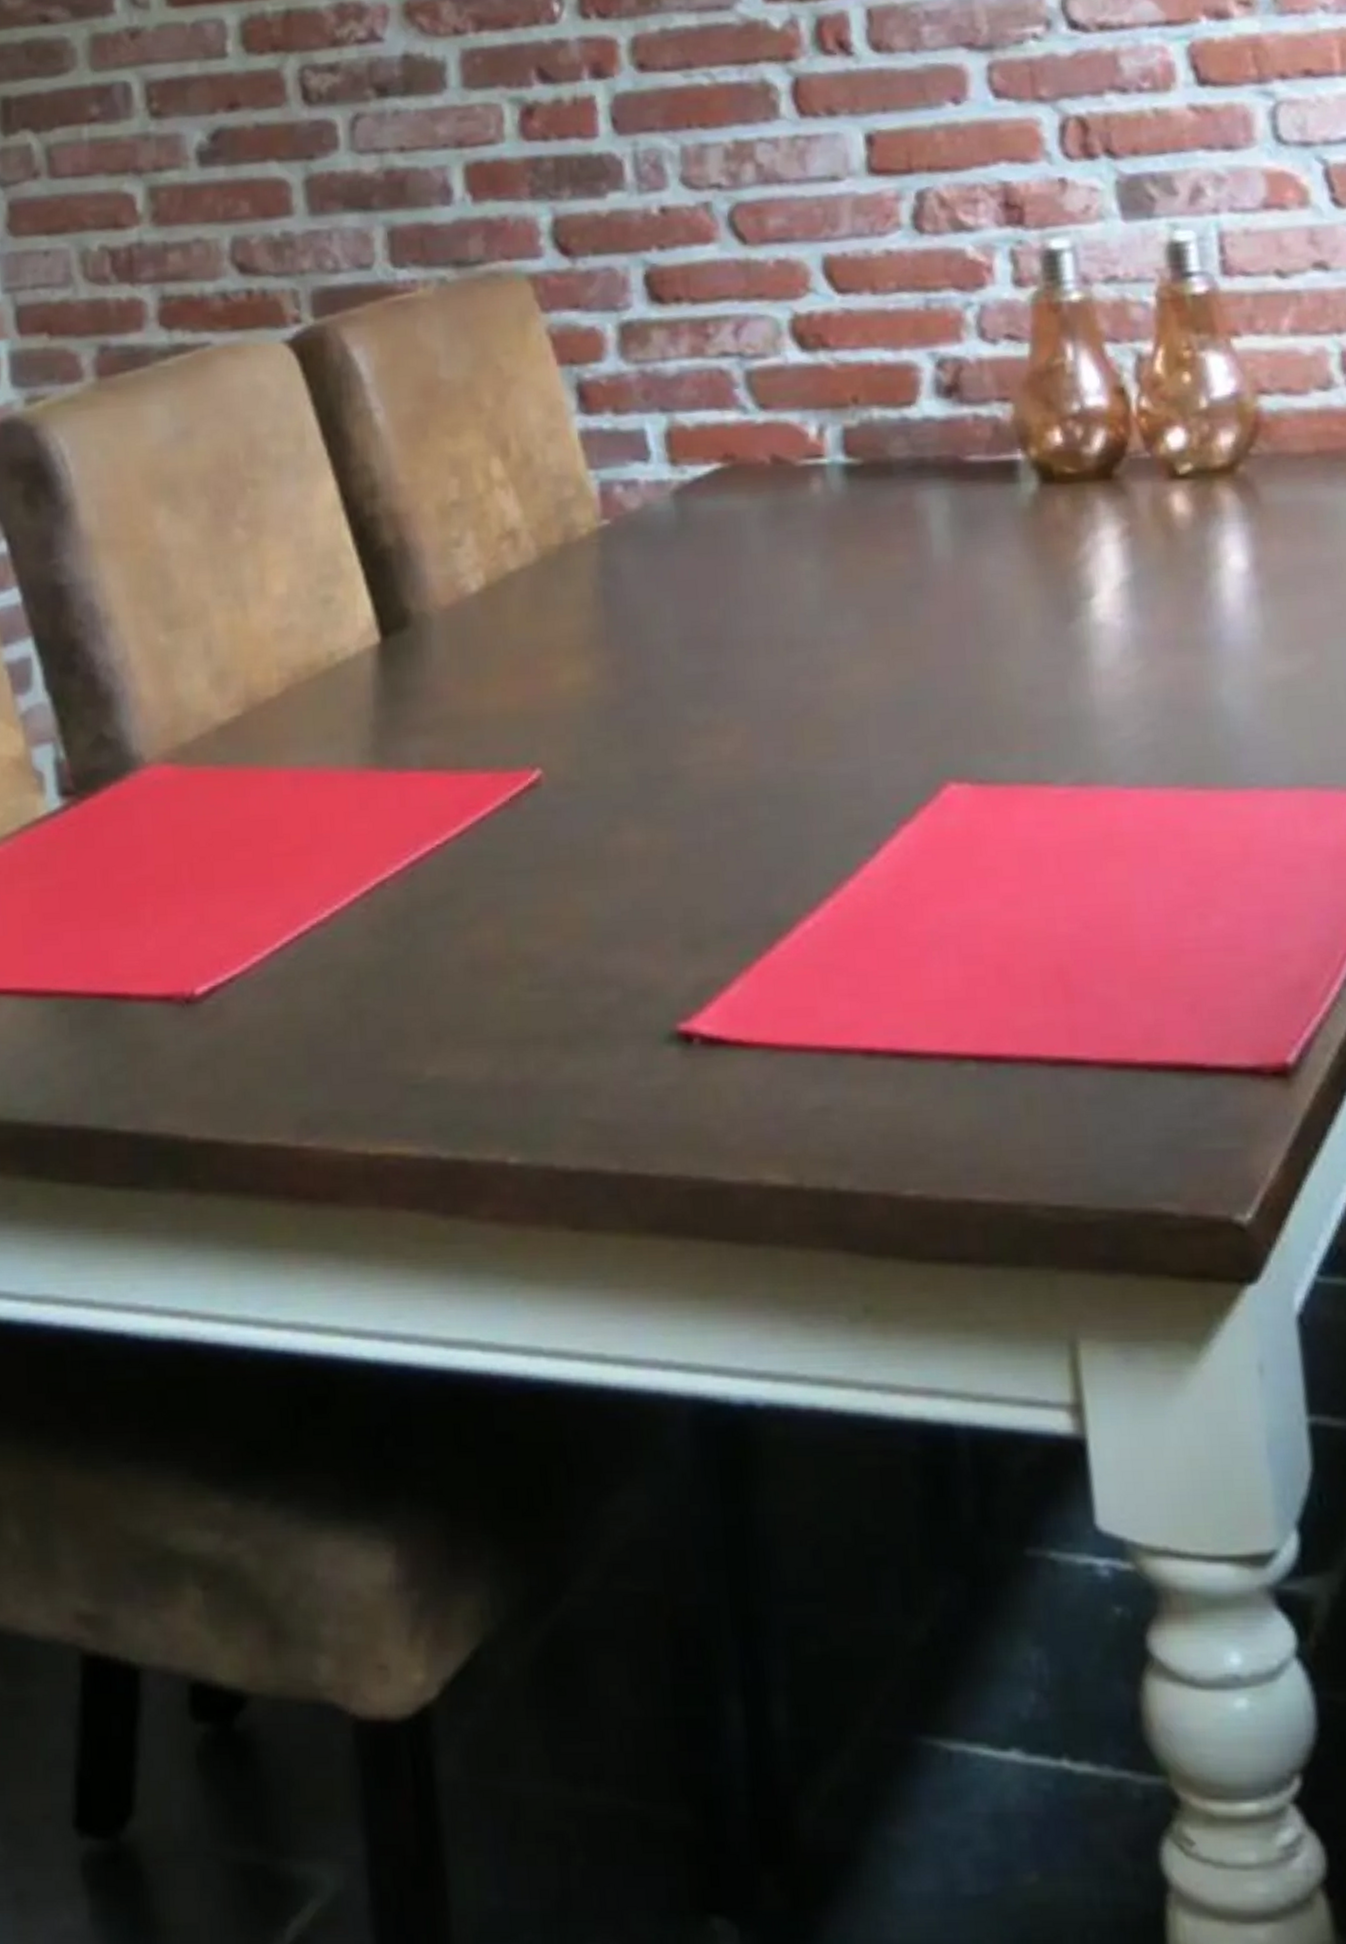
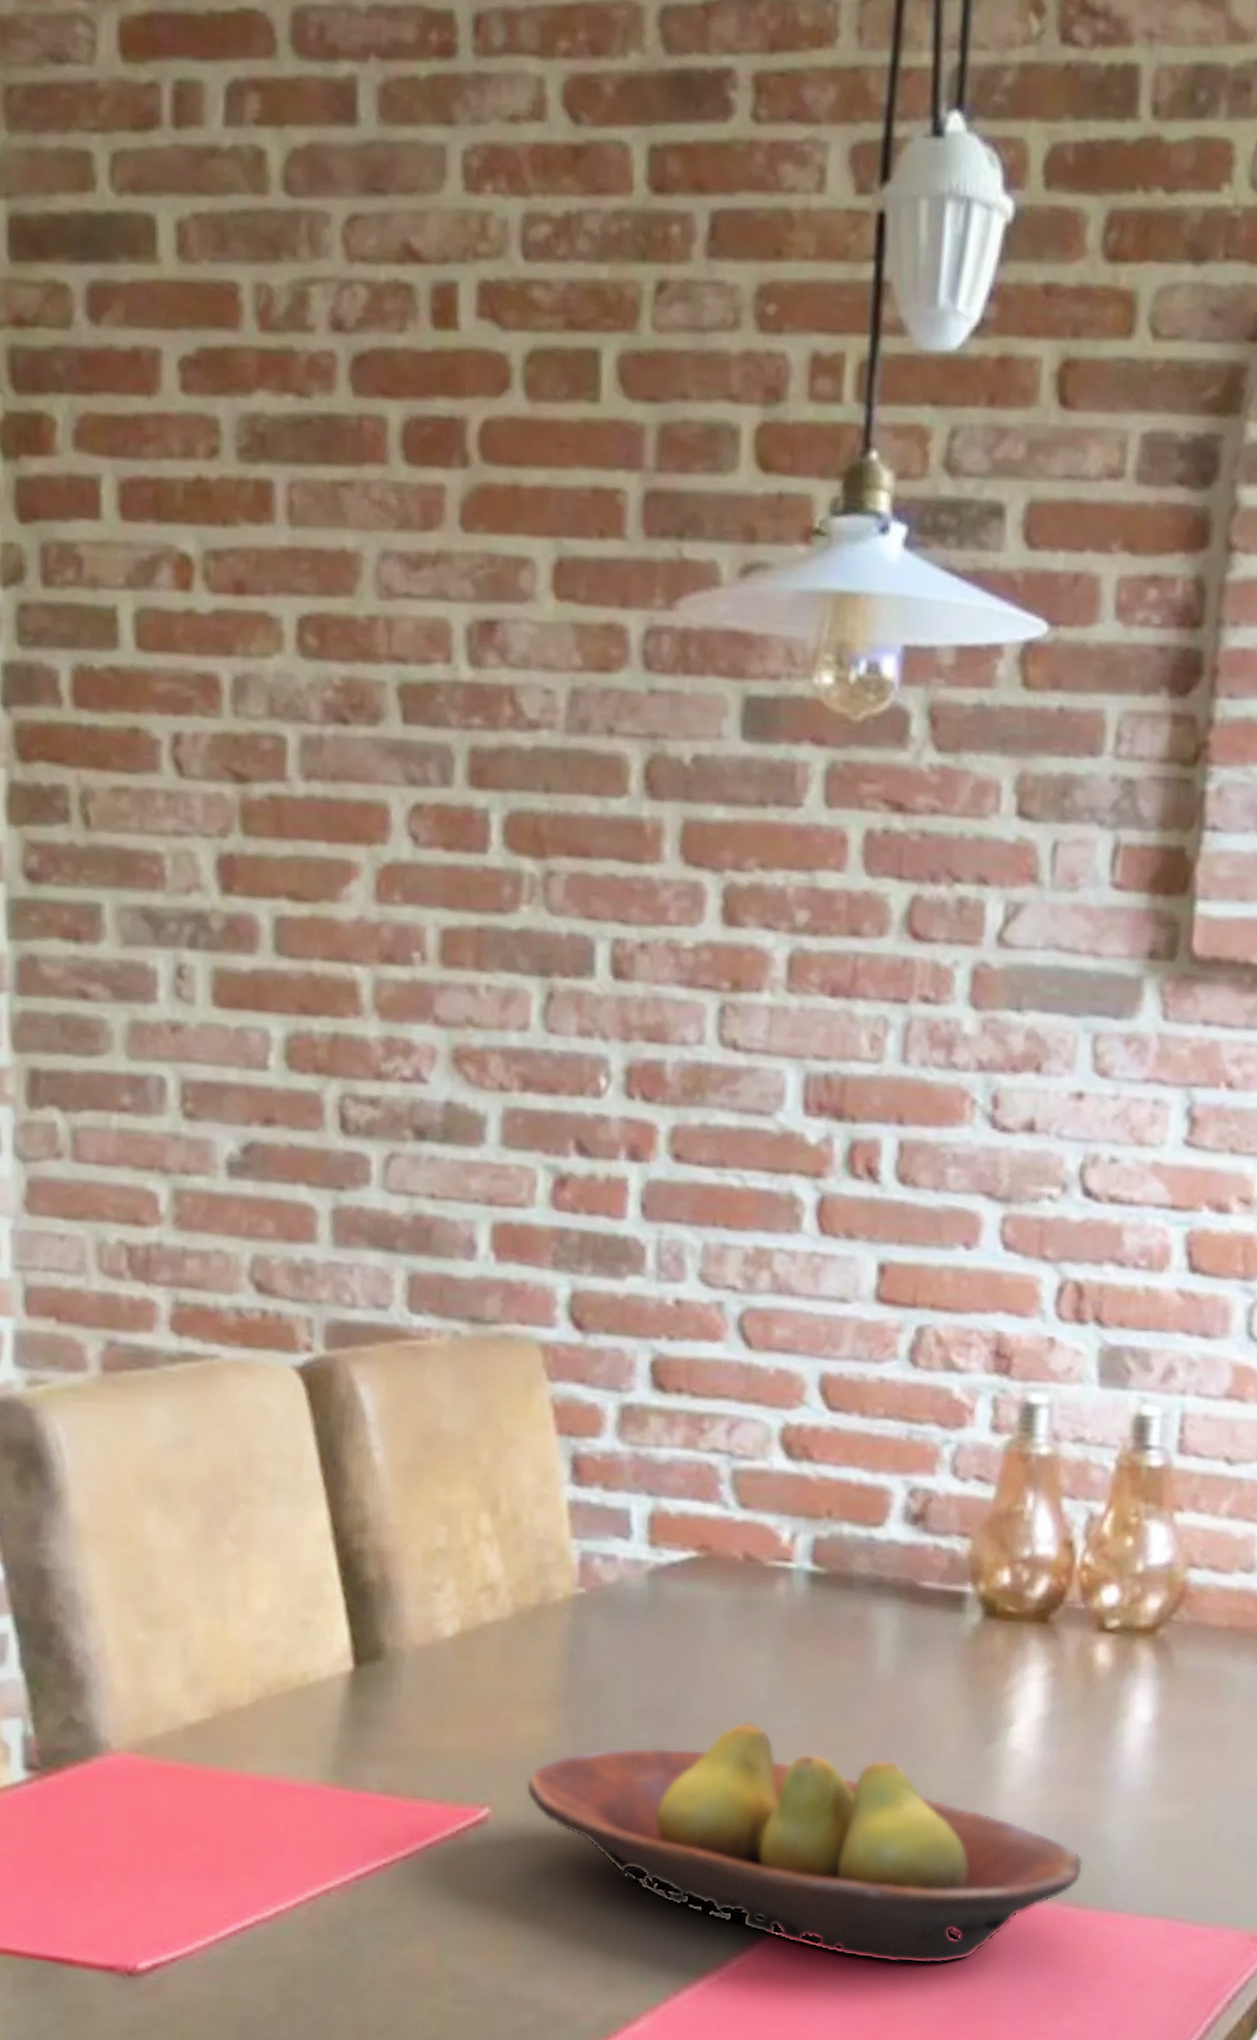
fruit bowl: none [576,634,1203,881] -> present [526,1721,1084,1965]

